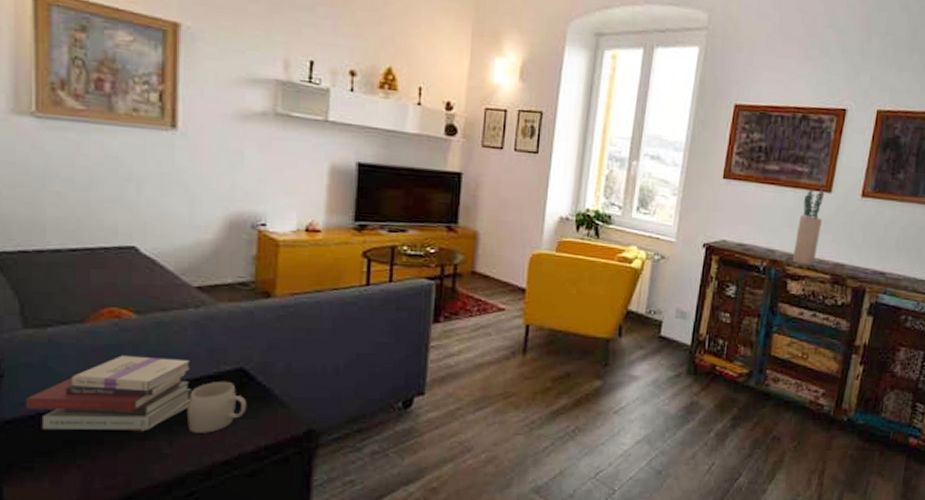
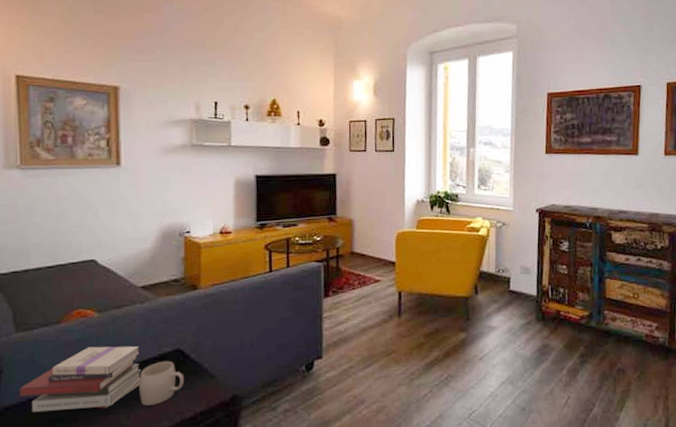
vase: present [792,184,825,267] -> none [612,149,634,219]

